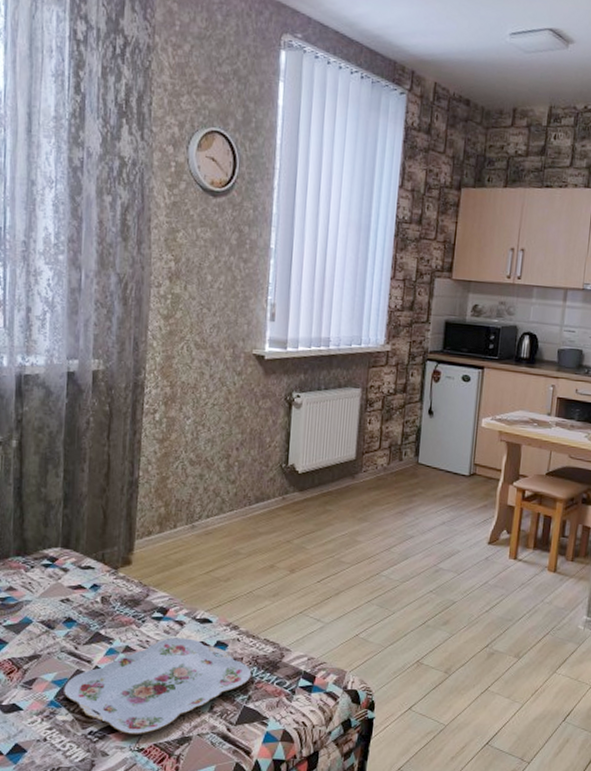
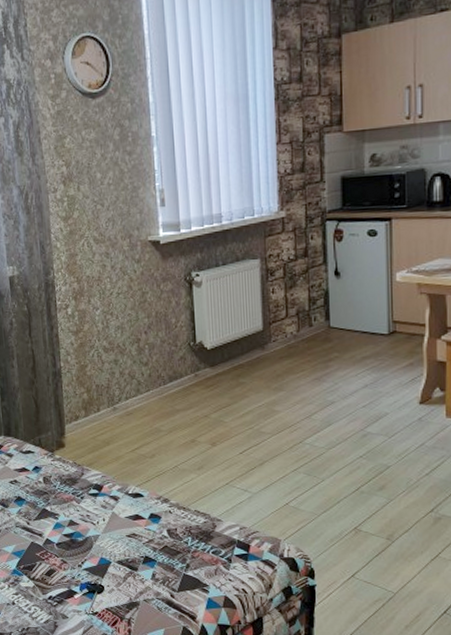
serving tray: present [64,638,252,734] -> none [23,512,187,599]

